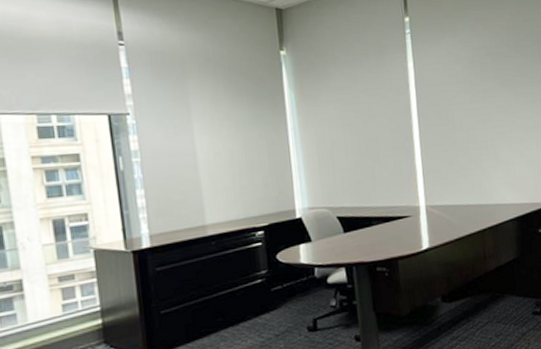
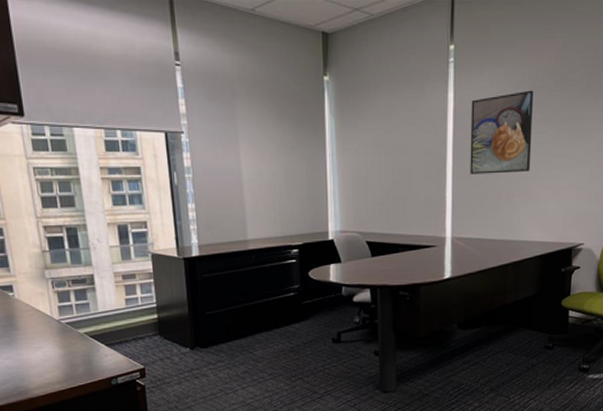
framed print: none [431,57,496,141] -> present [470,90,534,174]

